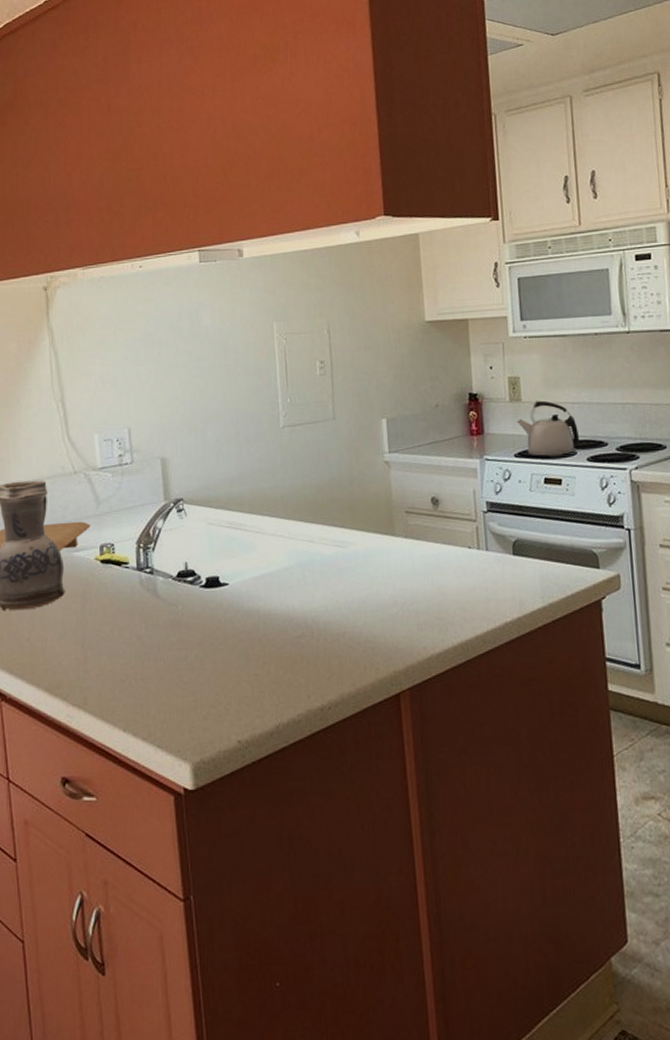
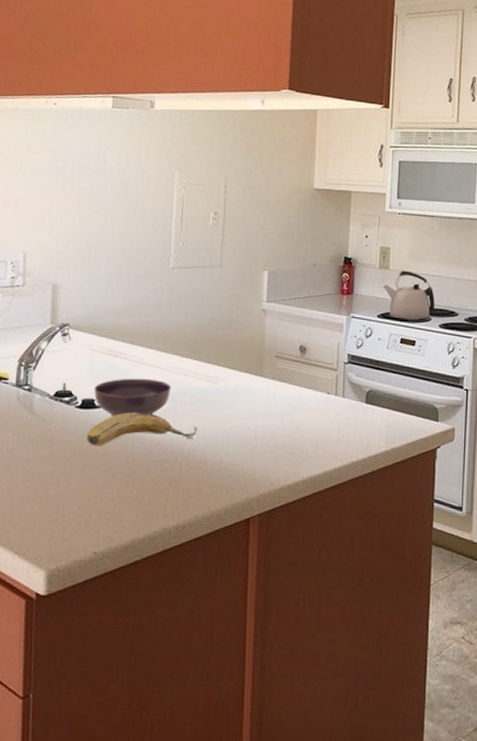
bowl: none [216,549,298,593] -> present [93,378,172,416]
fruit: none [216,586,331,627] -> present [87,412,198,447]

